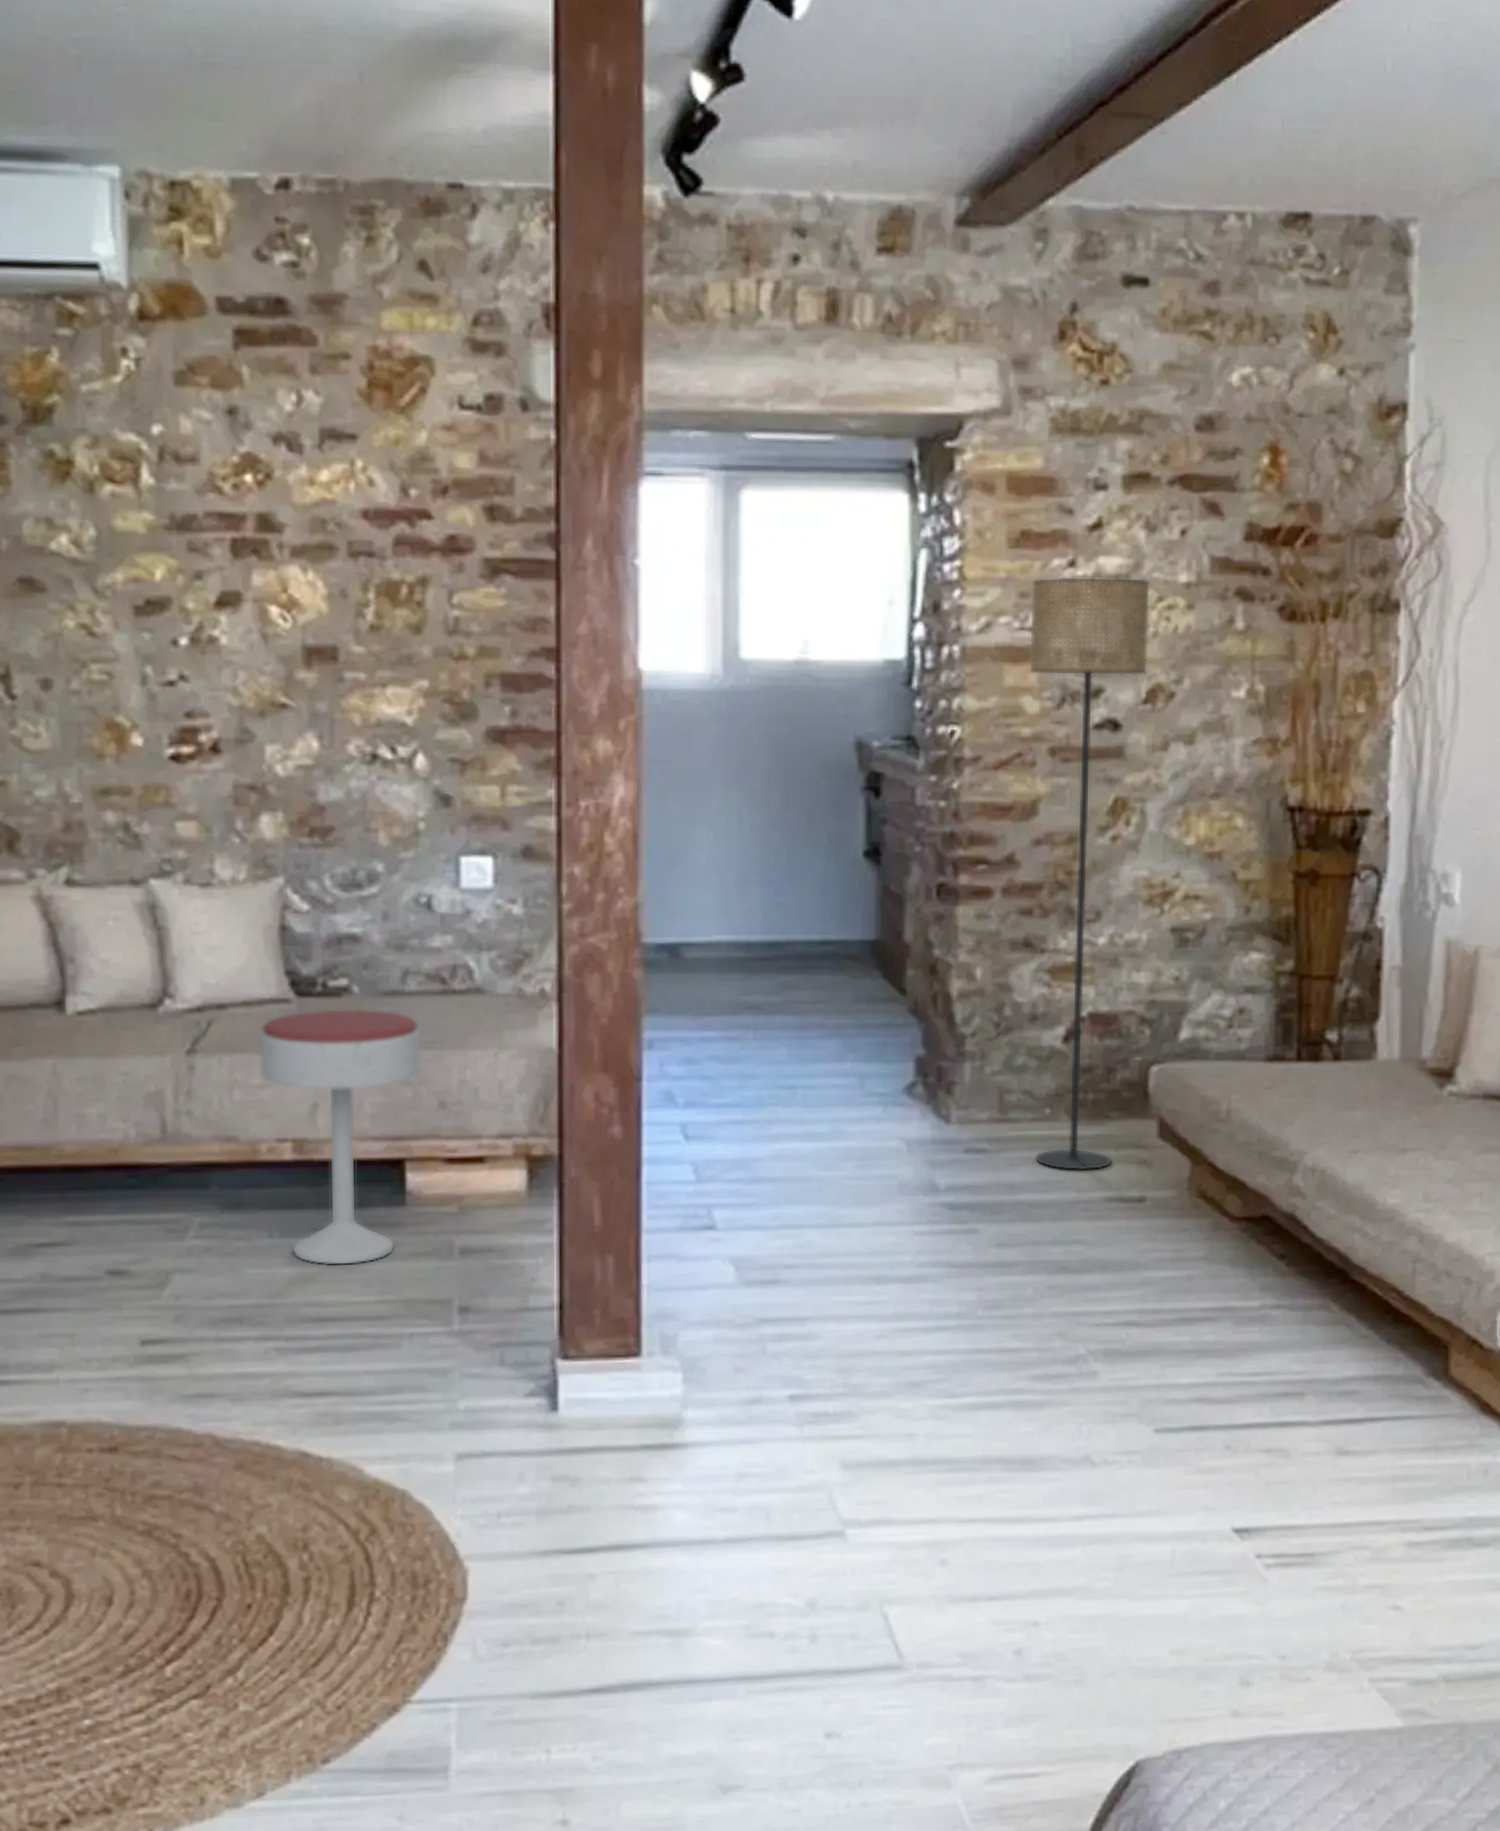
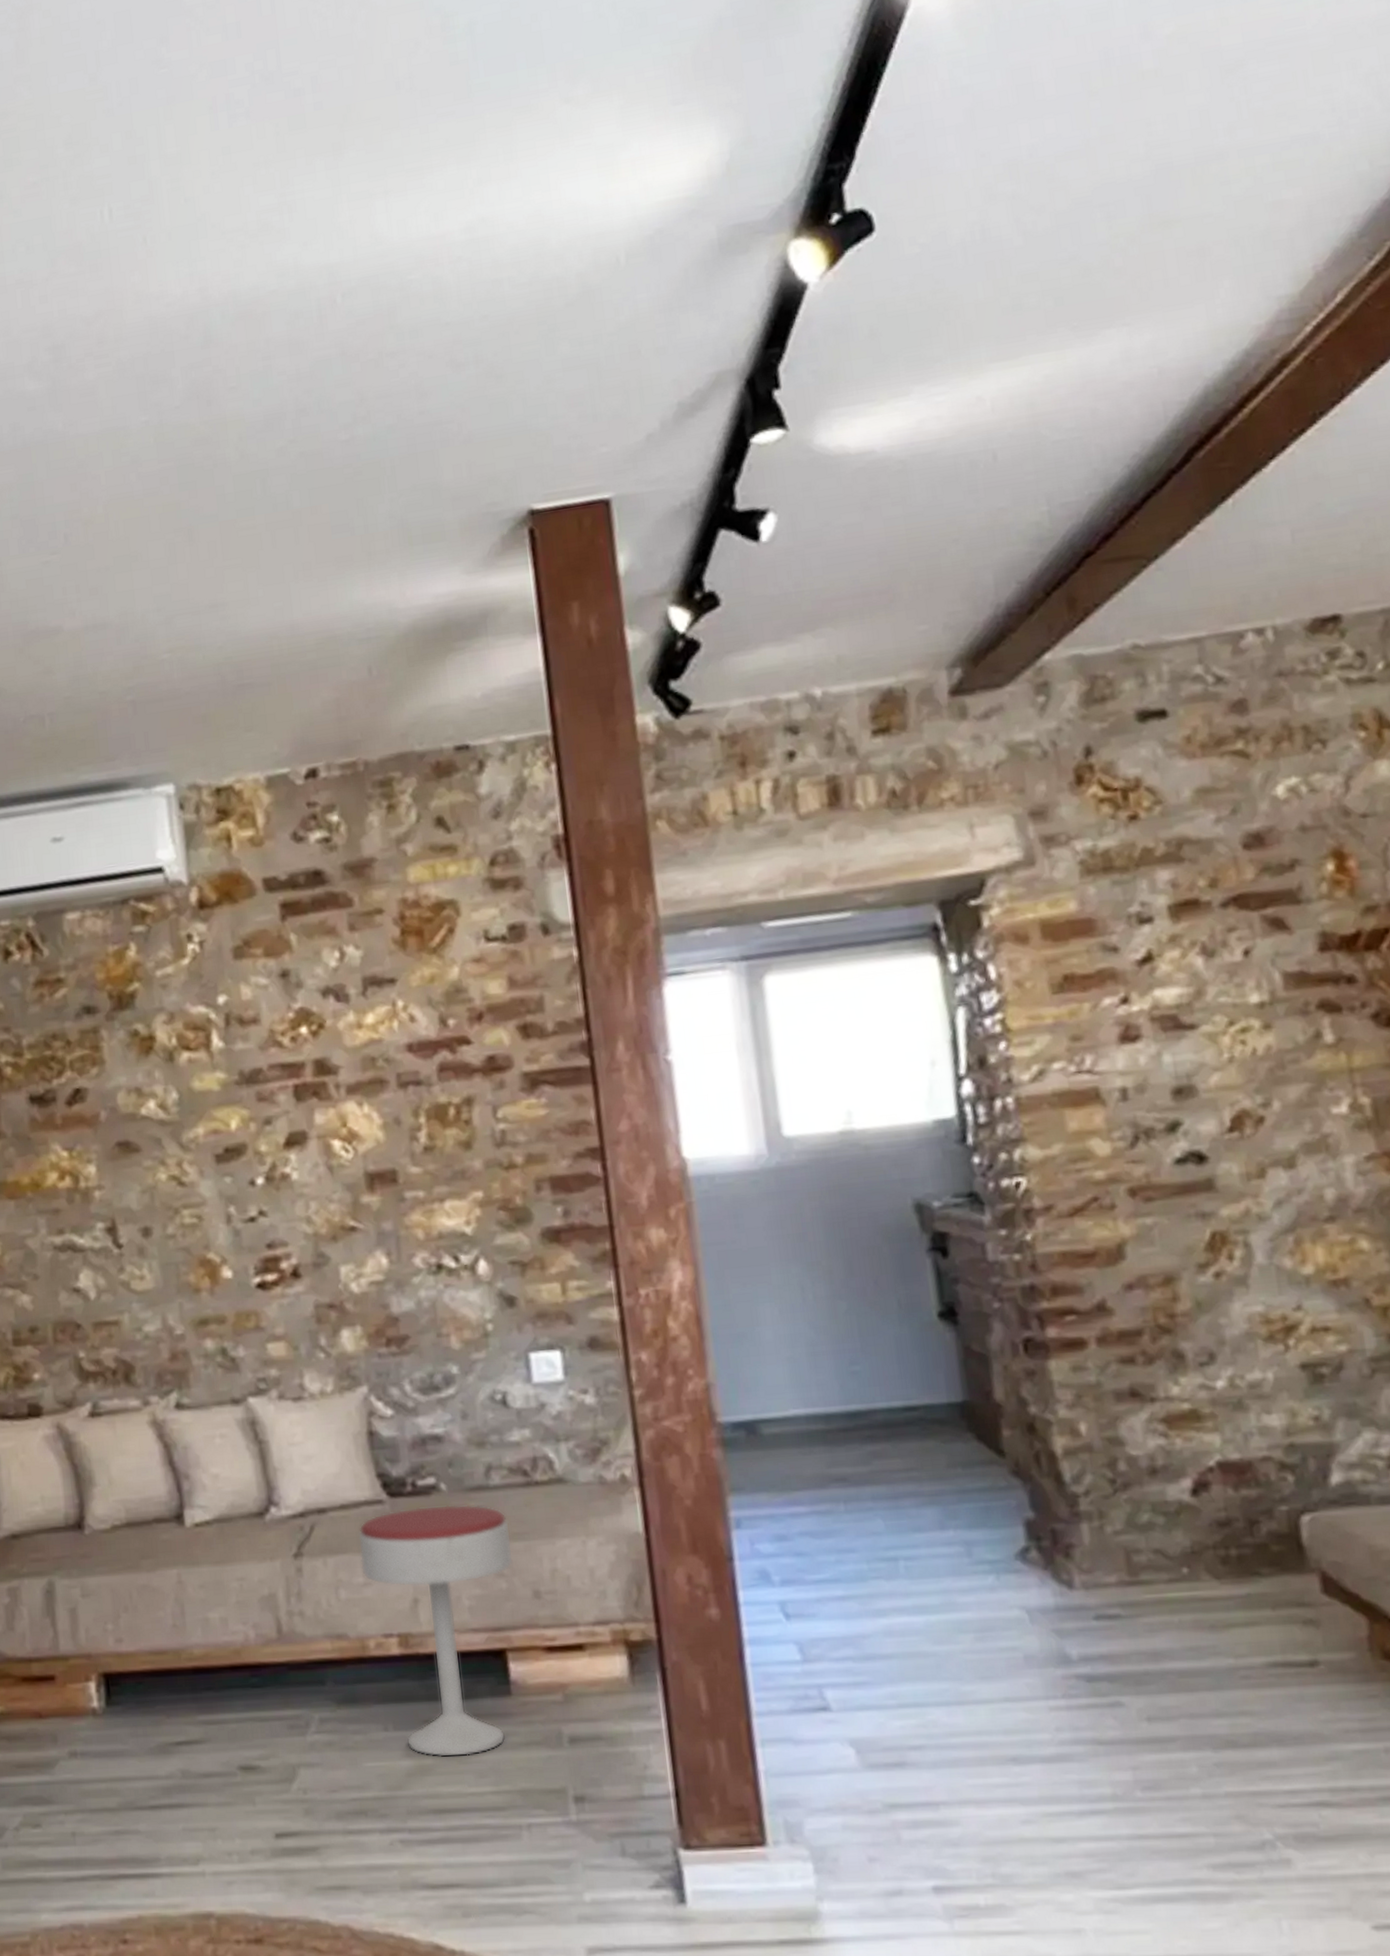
floor lamp: present [1028,576,1151,1171] -> none [1082,1005,1271,1635]

